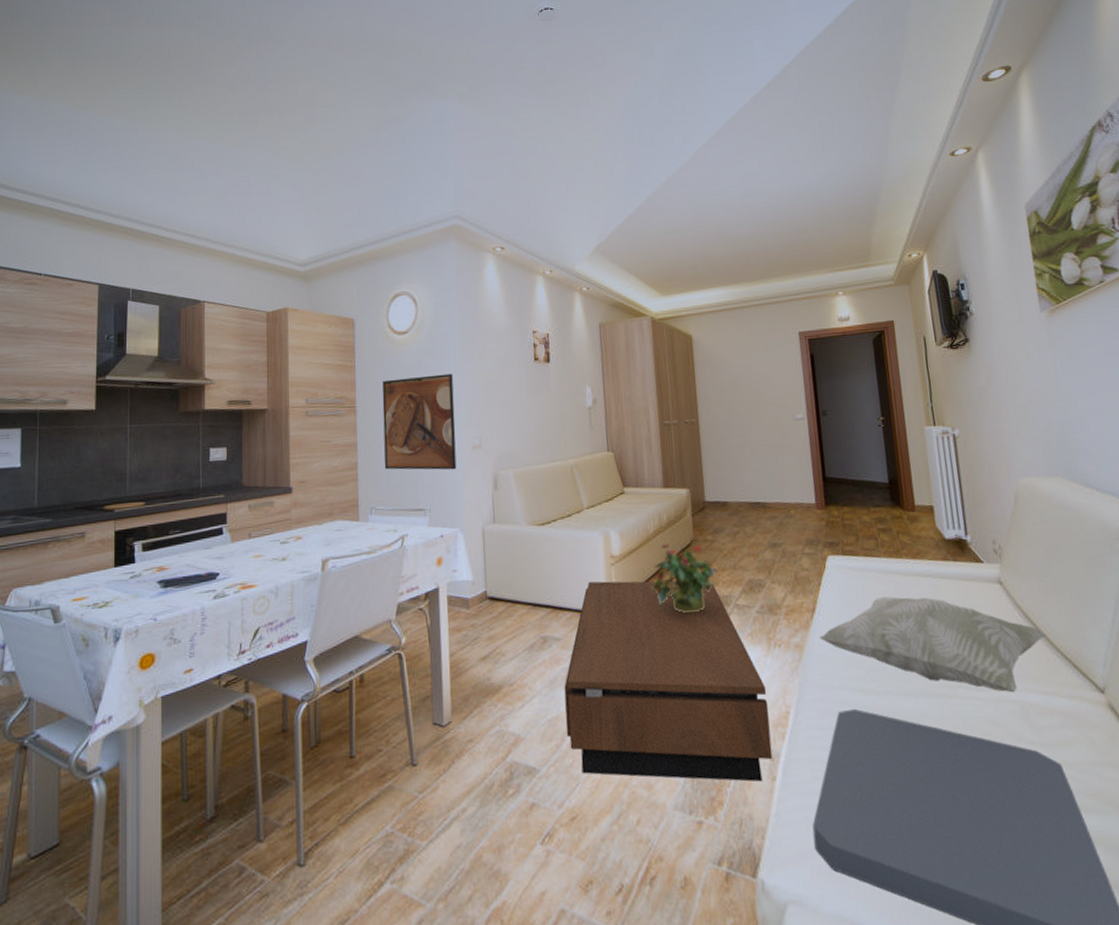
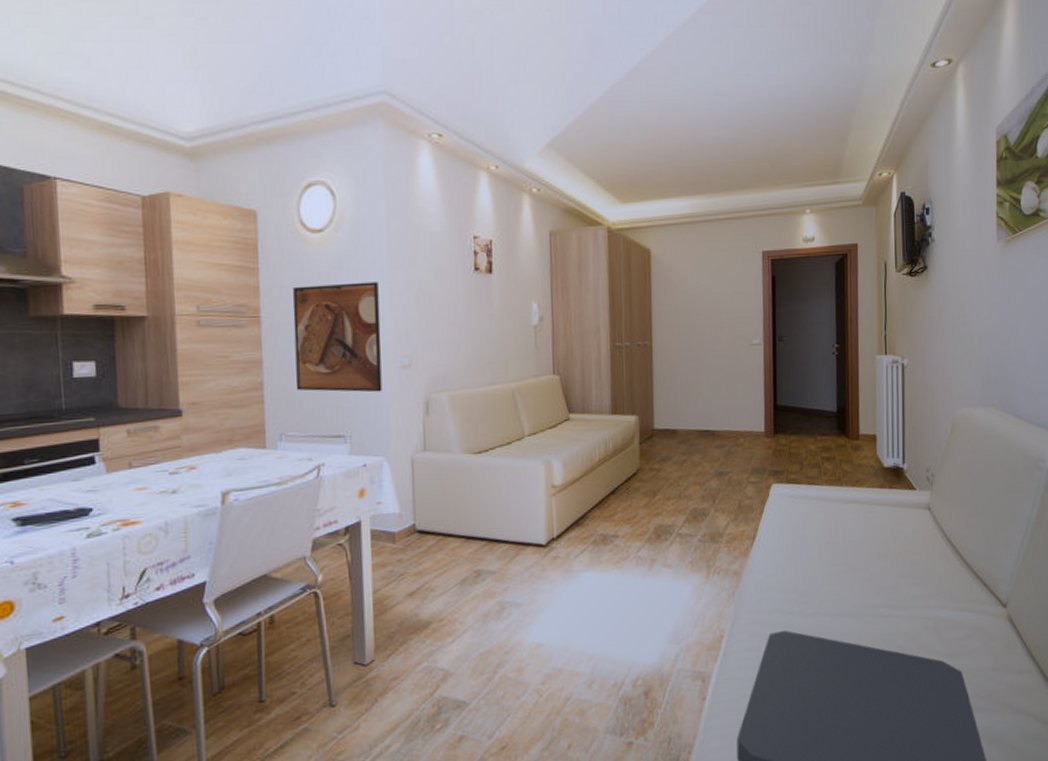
coffee table: present [564,581,773,782] -> none [497,511,704,705]
potted plant: present [651,544,719,614] -> none [593,473,663,544]
decorative pillow: present [819,596,1047,693] -> none [757,523,964,610]

